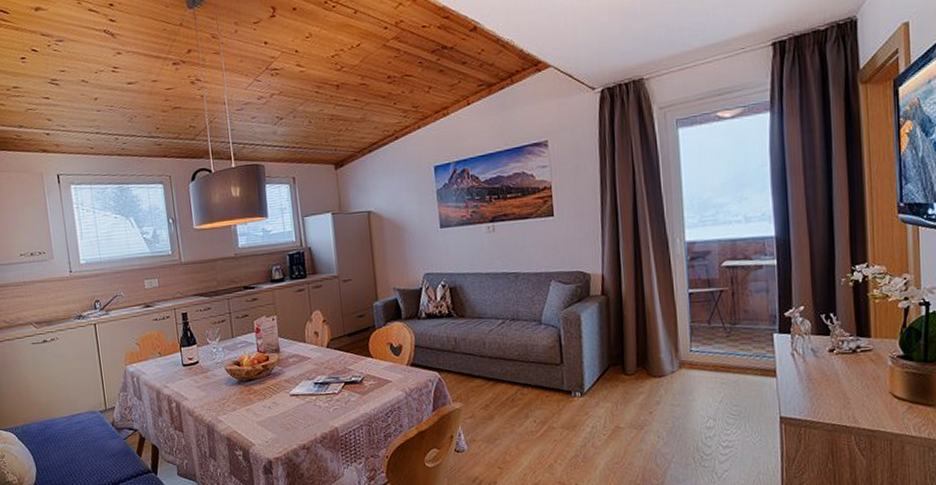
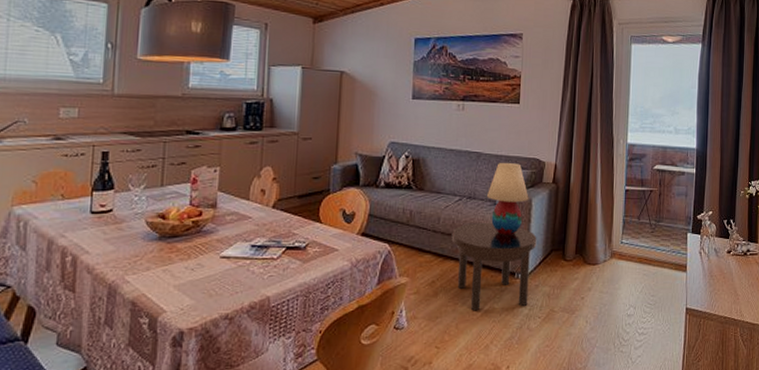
side table: none [499,343,592,432] -> present [451,223,537,311]
table lamp: none [531,278,577,354] -> present [487,162,529,235]

